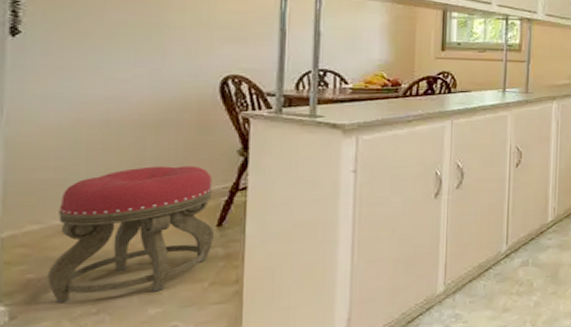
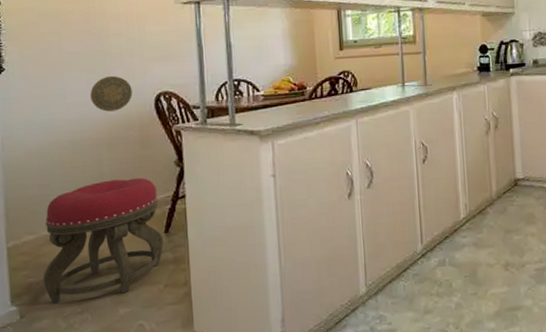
decorative plate: none [137,52,193,91] -> present [90,76,133,112]

